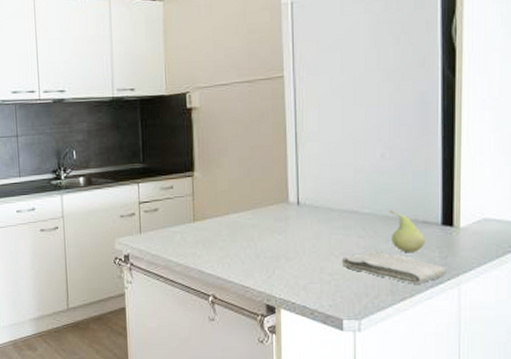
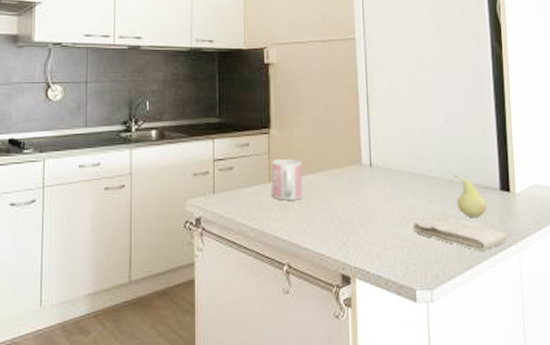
mug: none [196,200,227,239] -> present [271,159,302,201]

